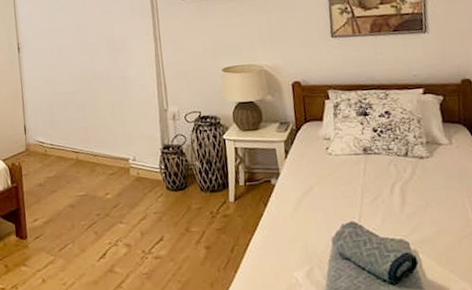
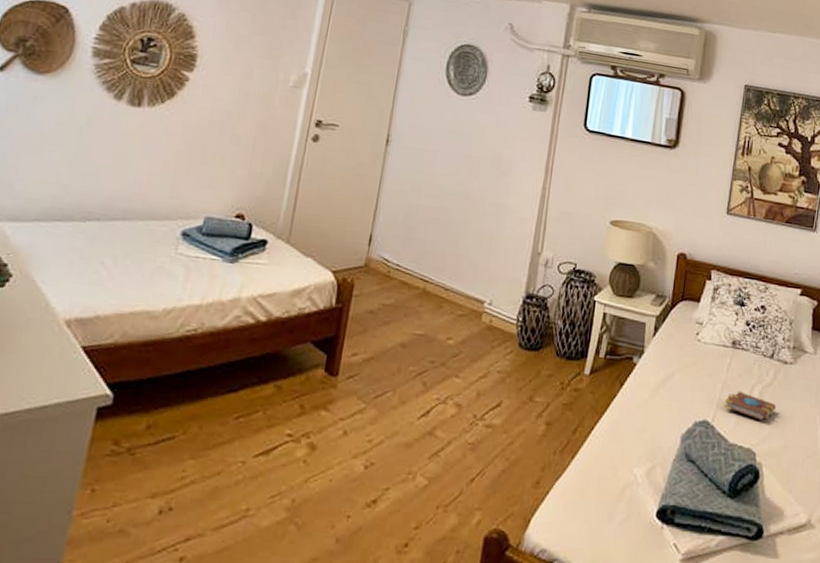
book: none [367,190,421,213] -> present [724,390,777,421]

